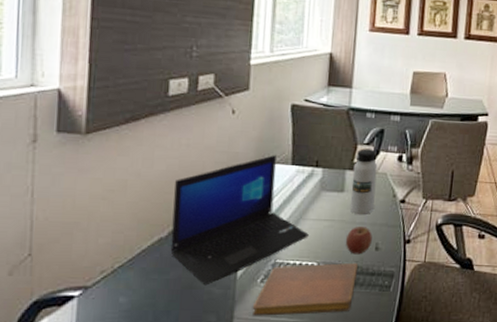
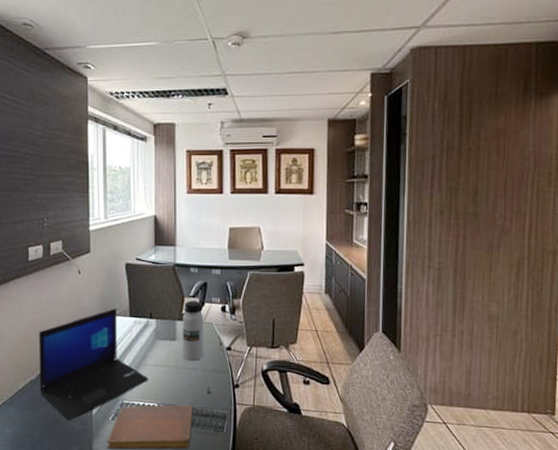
apple: present [345,227,372,255] -> none [180,372,204,398]

